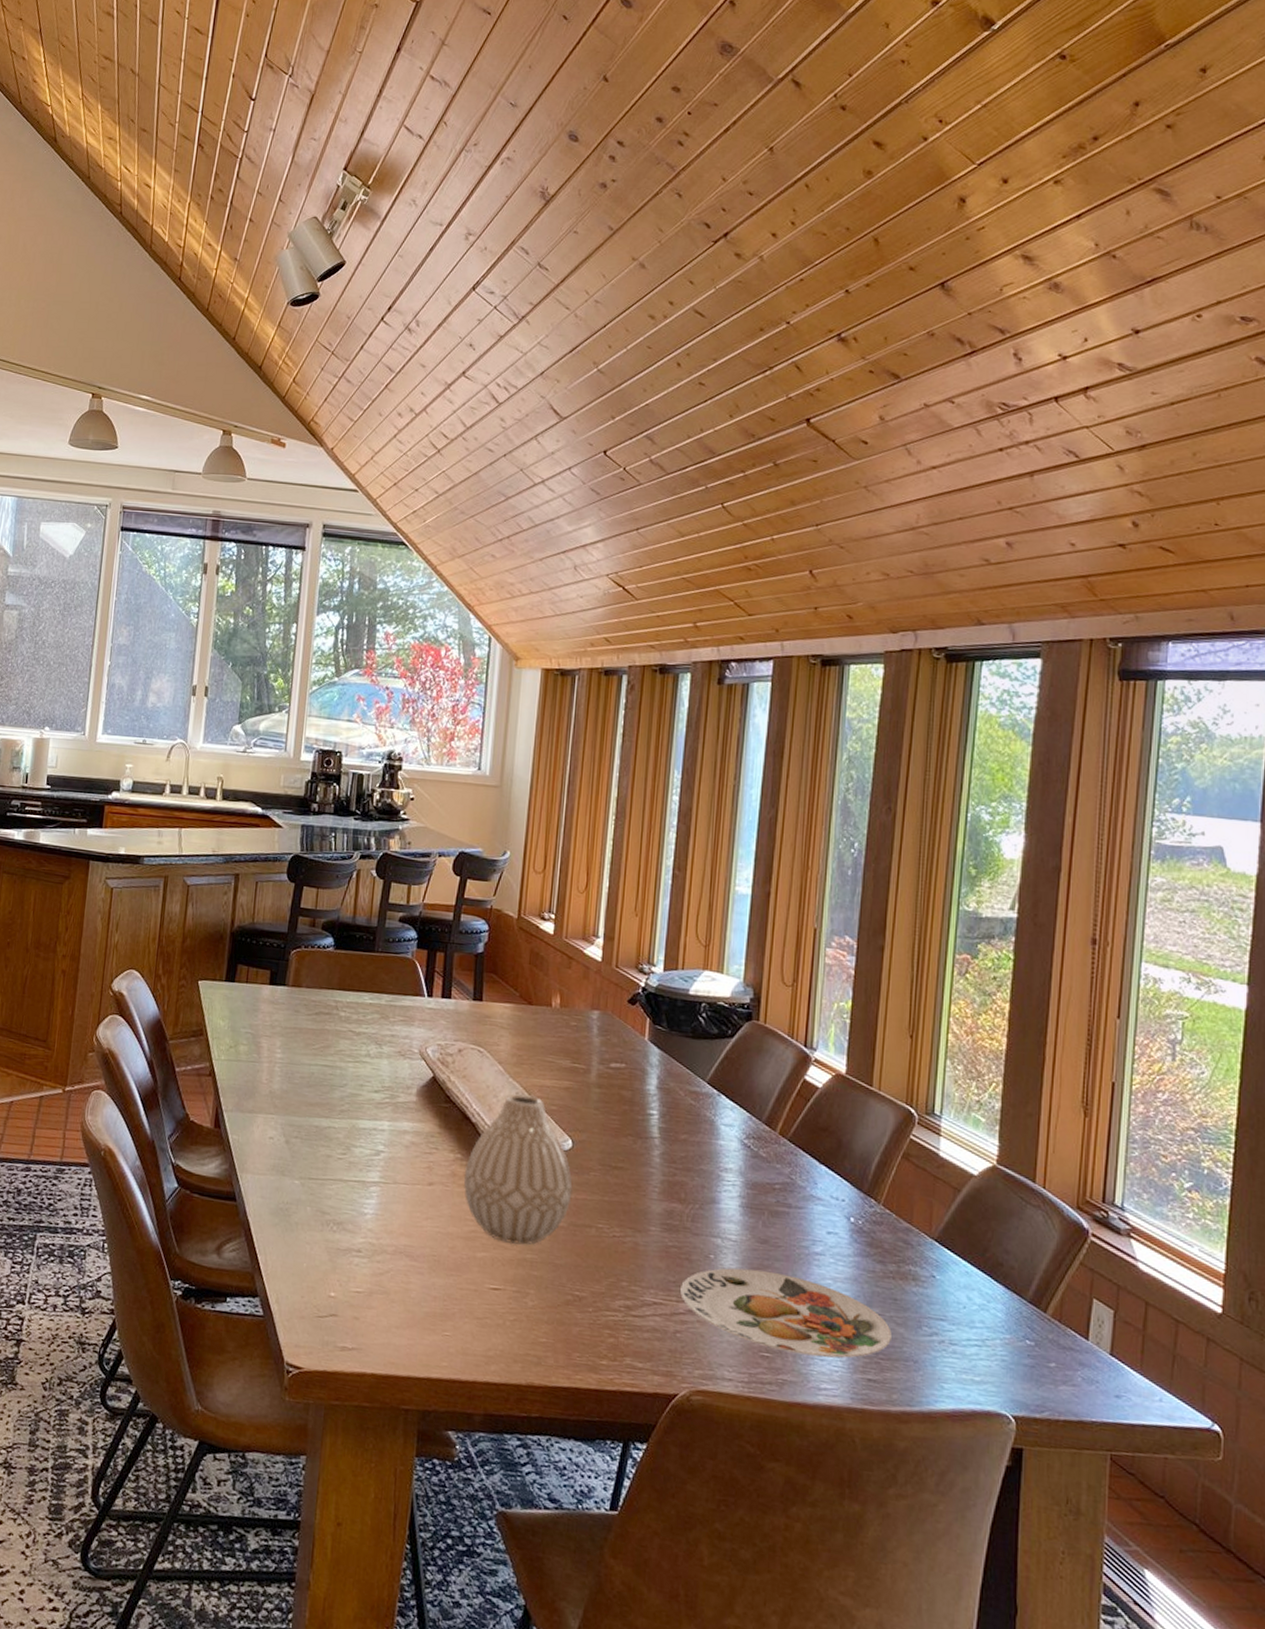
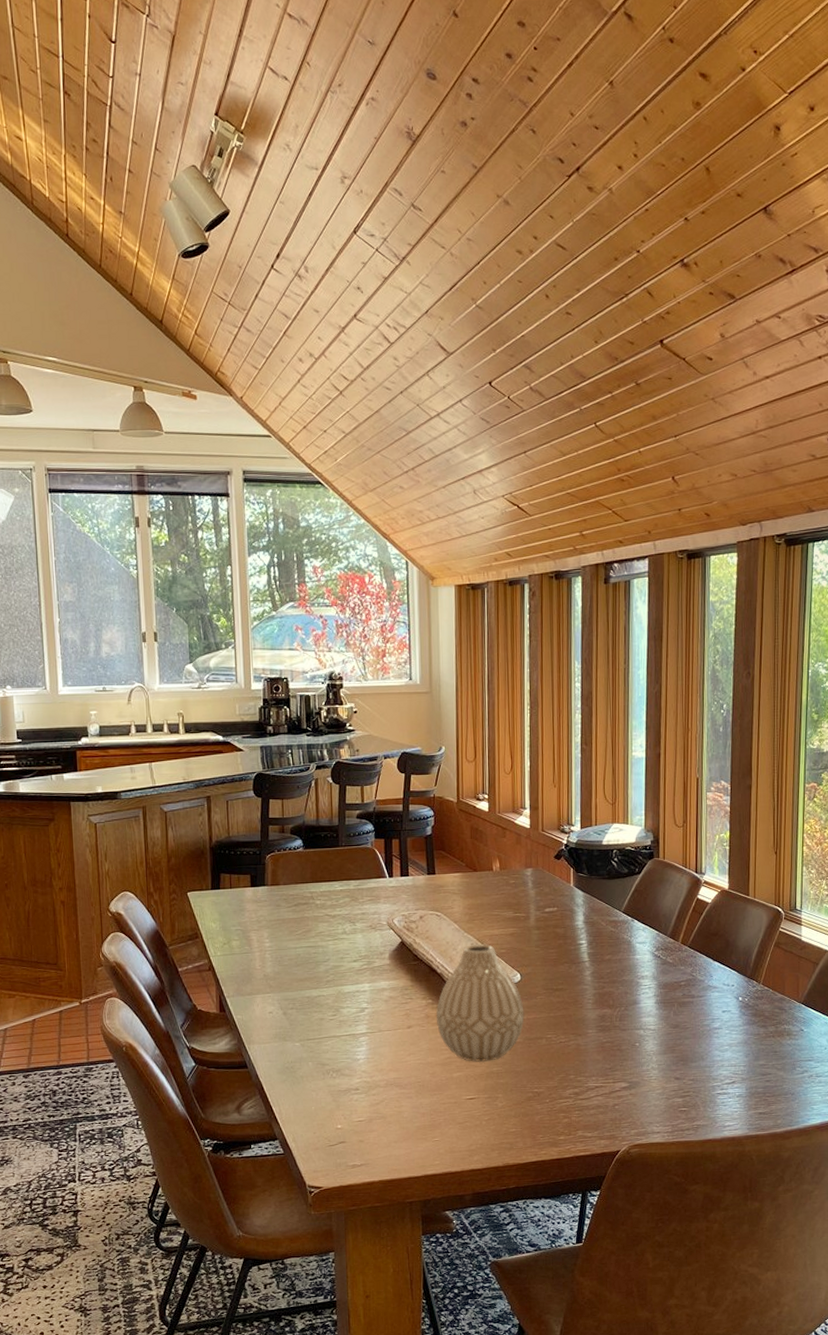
plate: present [679,1268,892,1358] -> none [614,1048,774,1105]

